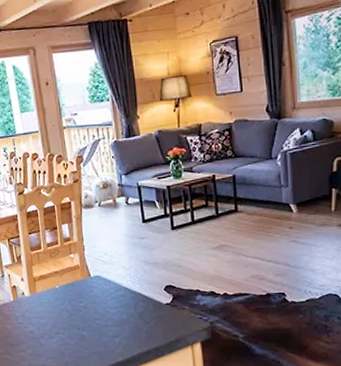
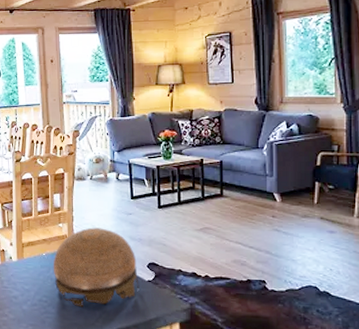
decorative bowl: none [67,255,158,336] -> present [53,227,139,308]

